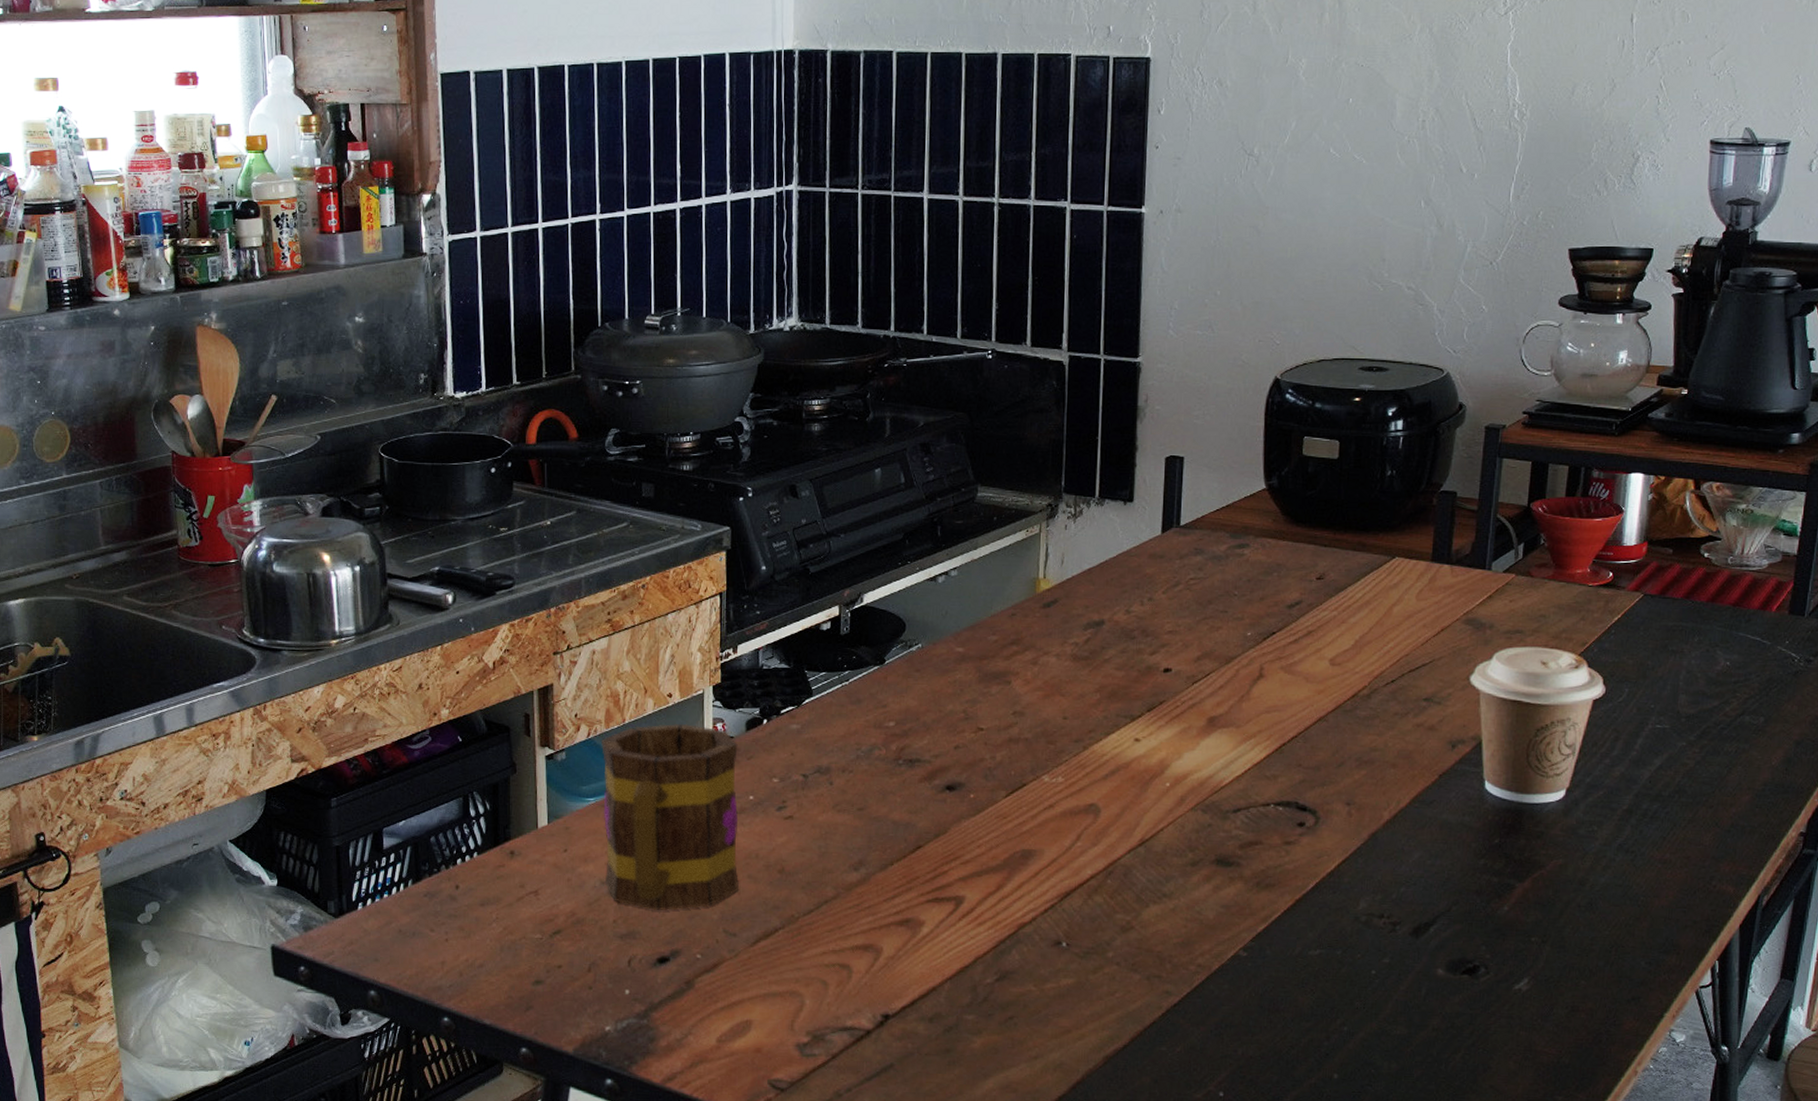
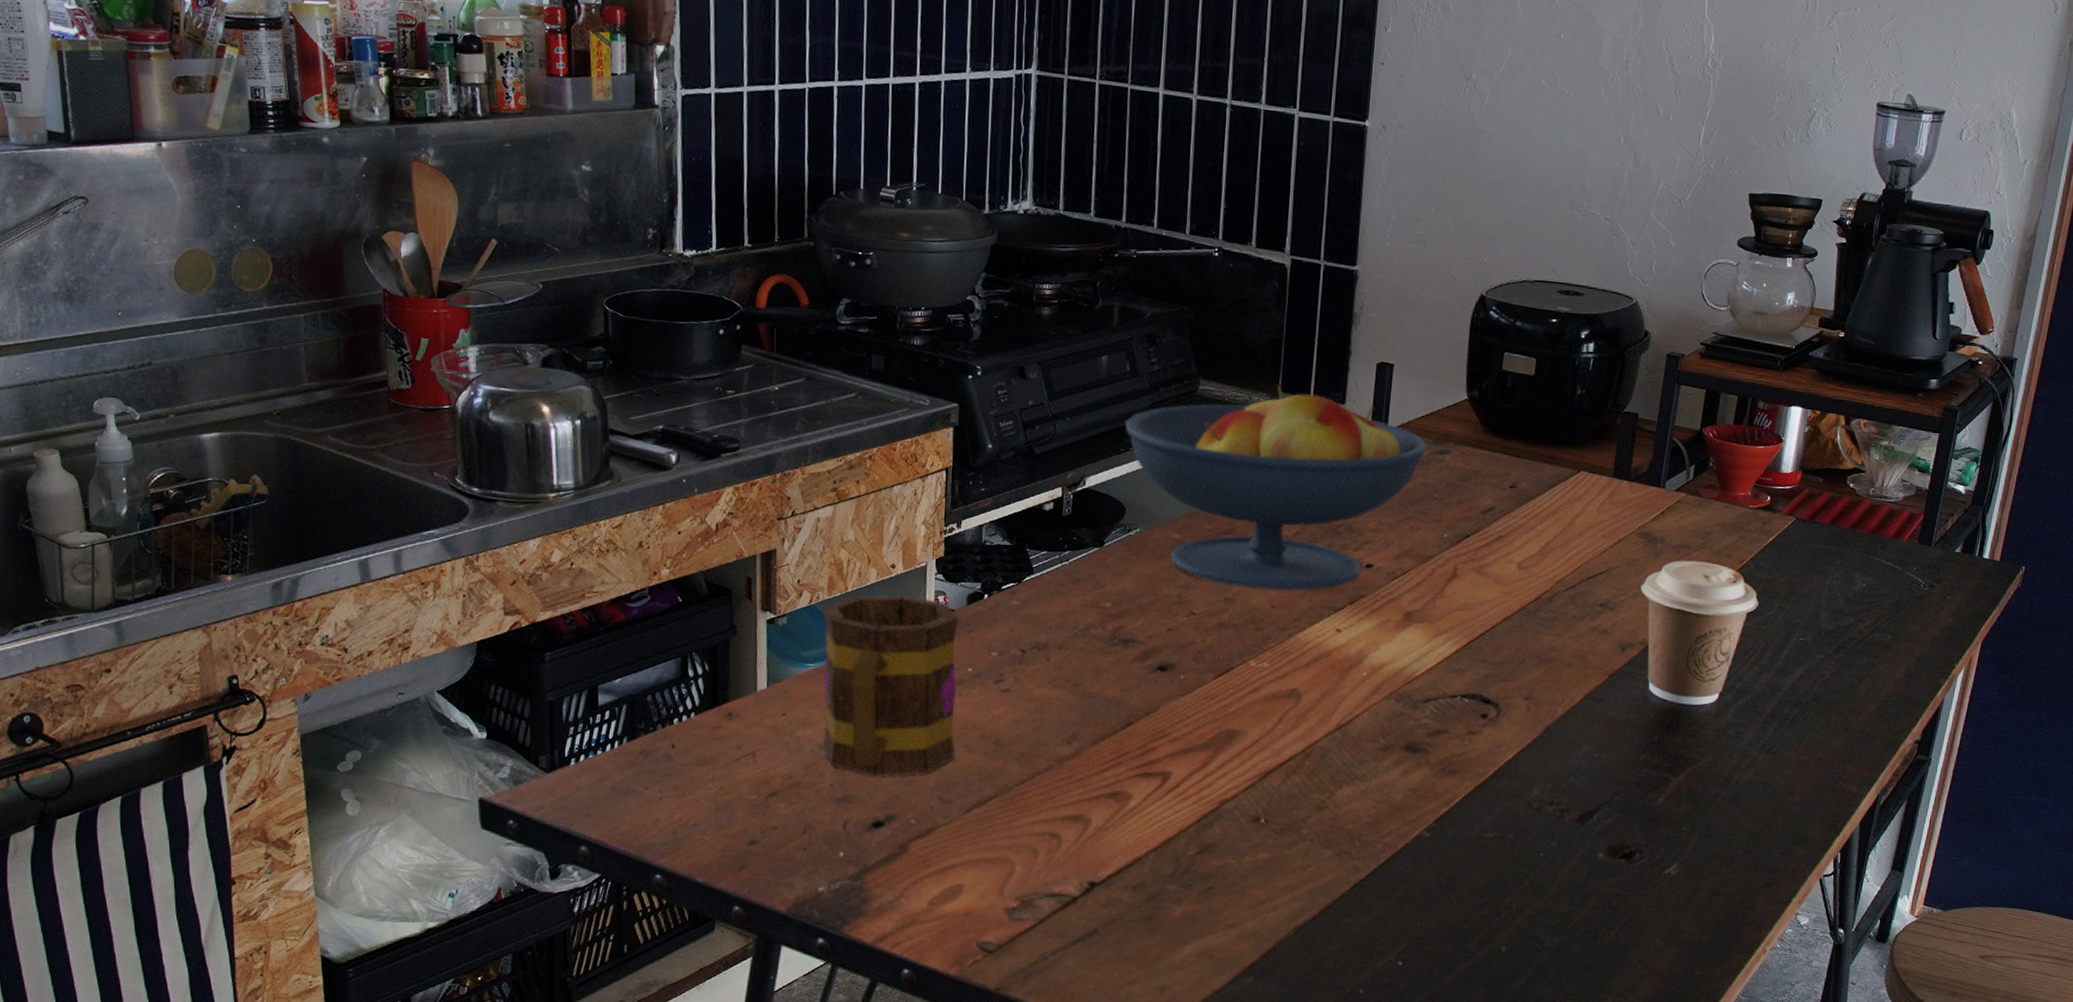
fruit bowl: none [901,486,1224,702] -> present [1125,384,1427,591]

